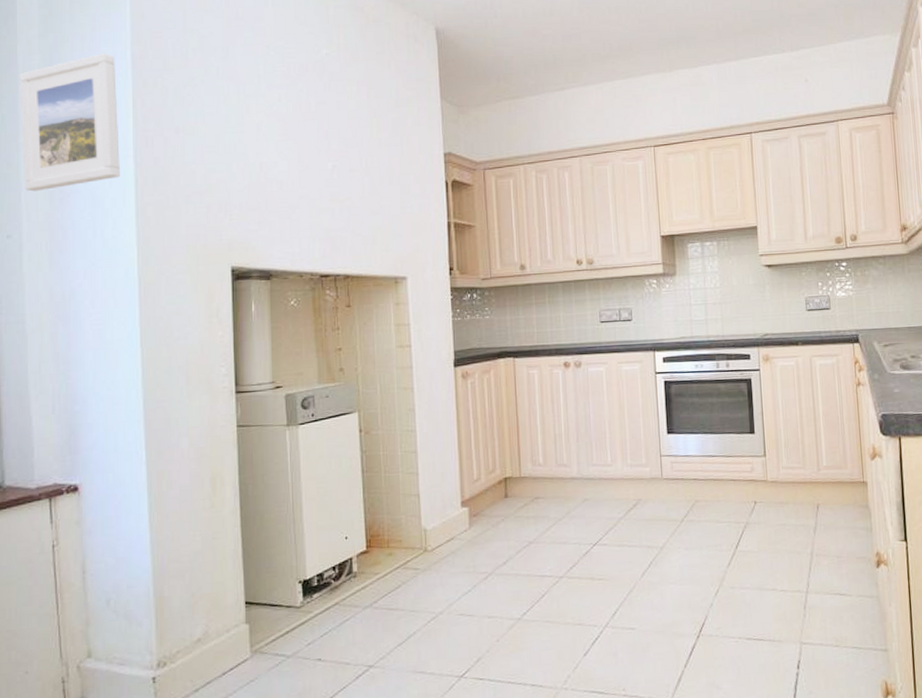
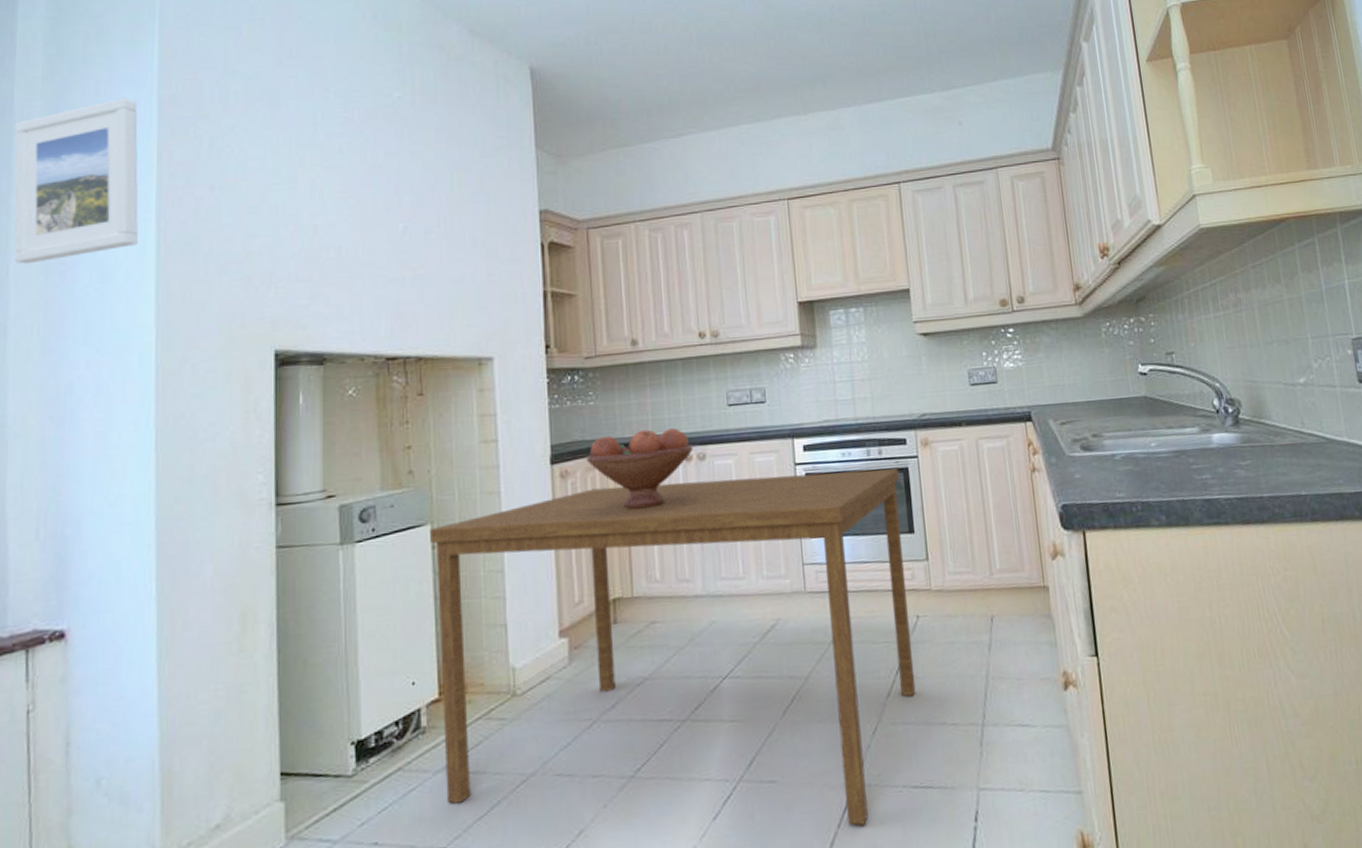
dining table: none [358,379,752,666] -> present [430,468,916,825]
fruit bowl: none [482,340,571,406] -> present [585,428,694,510]

